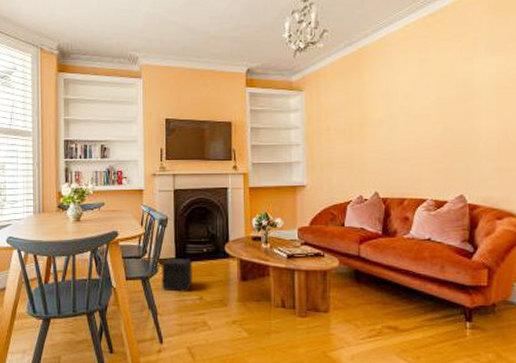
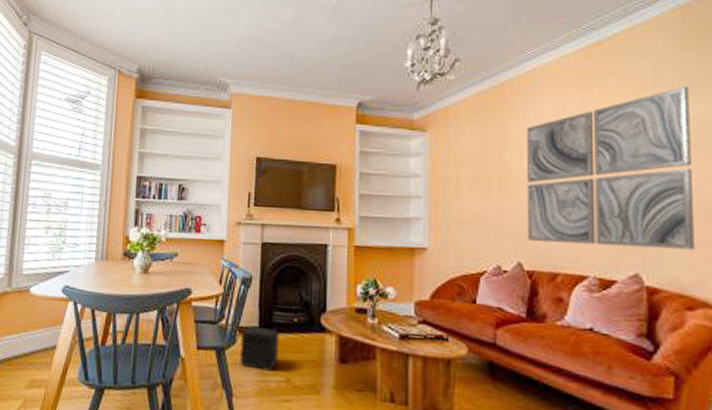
wall art: none [379,48,502,175] -> present [526,87,694,250]

